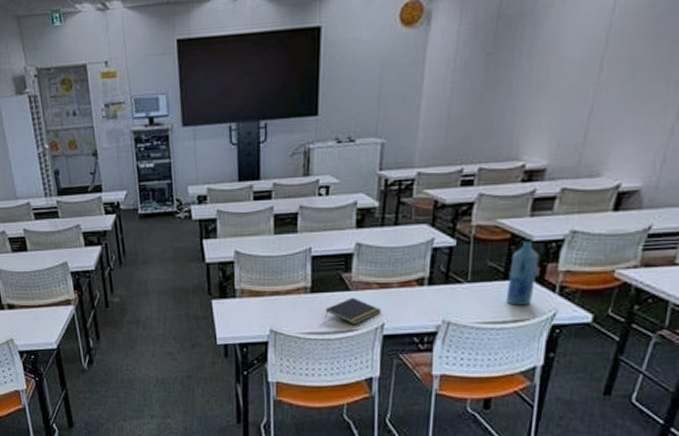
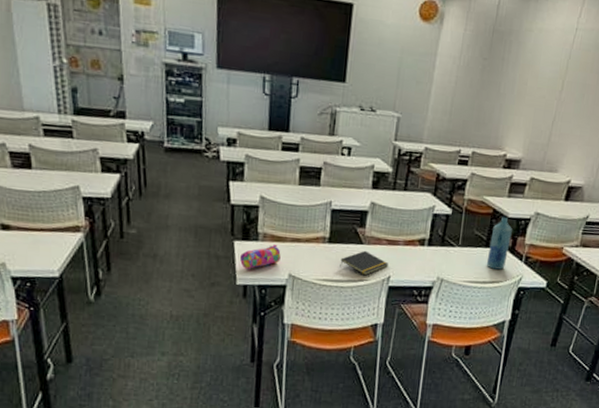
pencil case: none [218,299,260,327] -> present [239,244,281,269]

